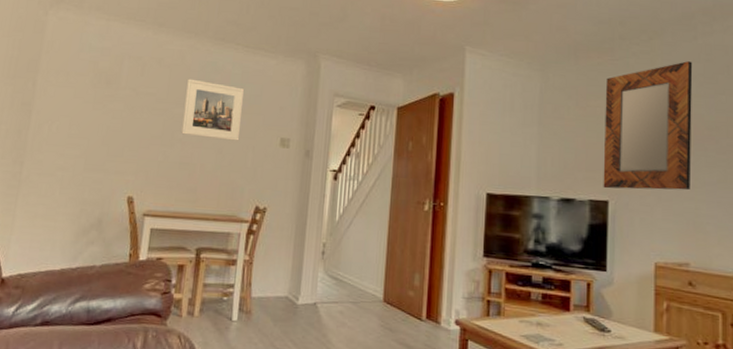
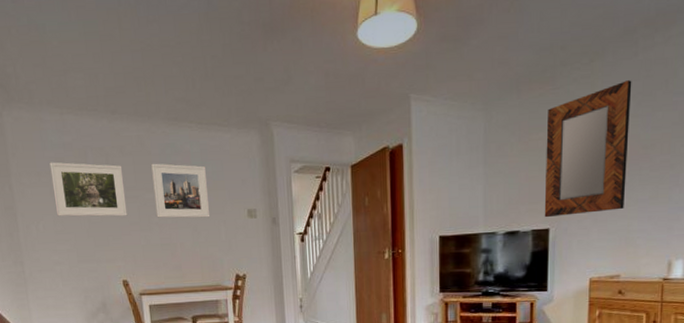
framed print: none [75,64,157,128] -> present [49,162,128,217]

